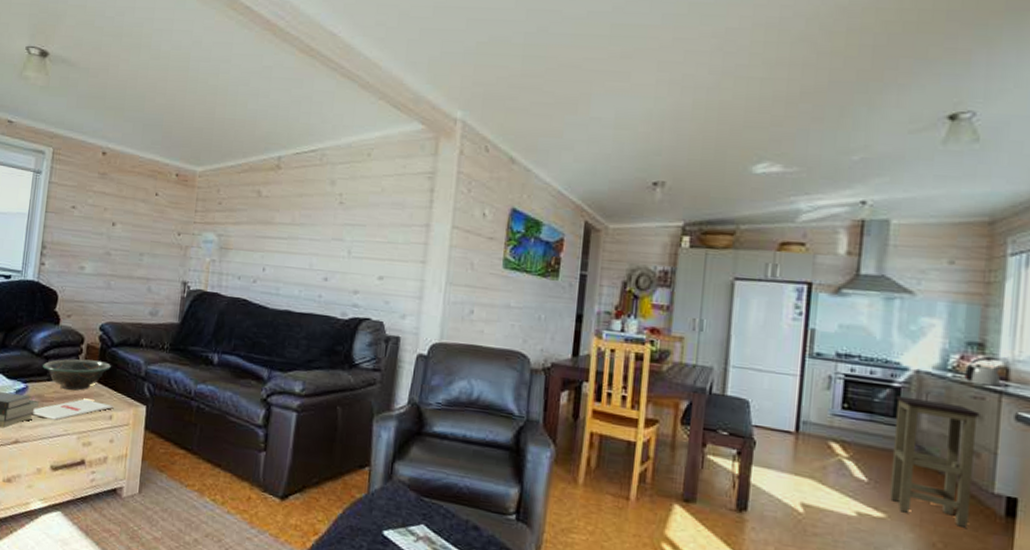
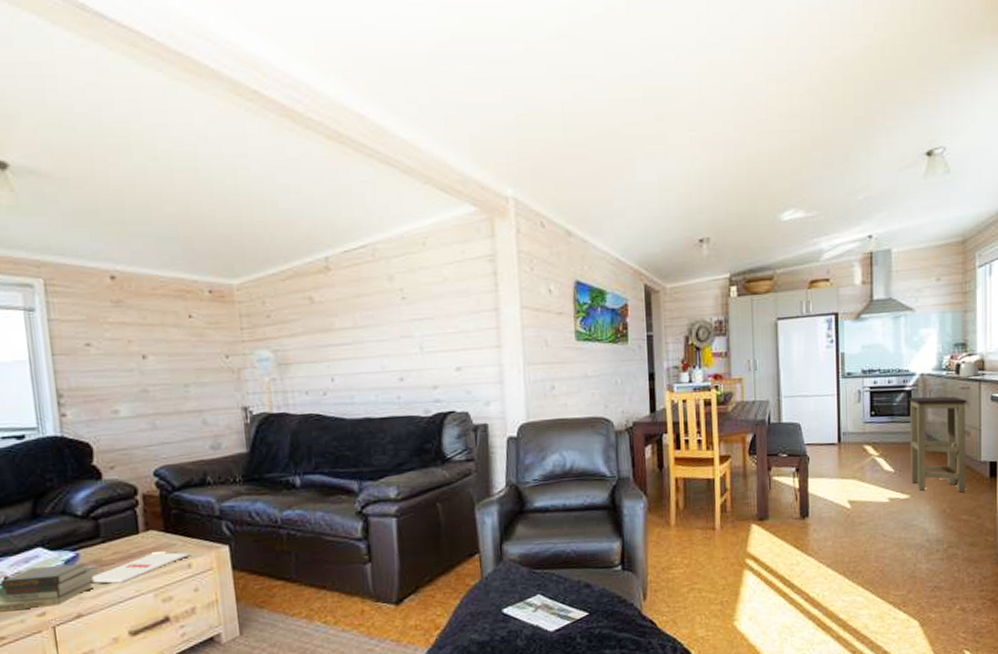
decorative bowl: present [42,359,111,391] -> none [90,509,177,549]

